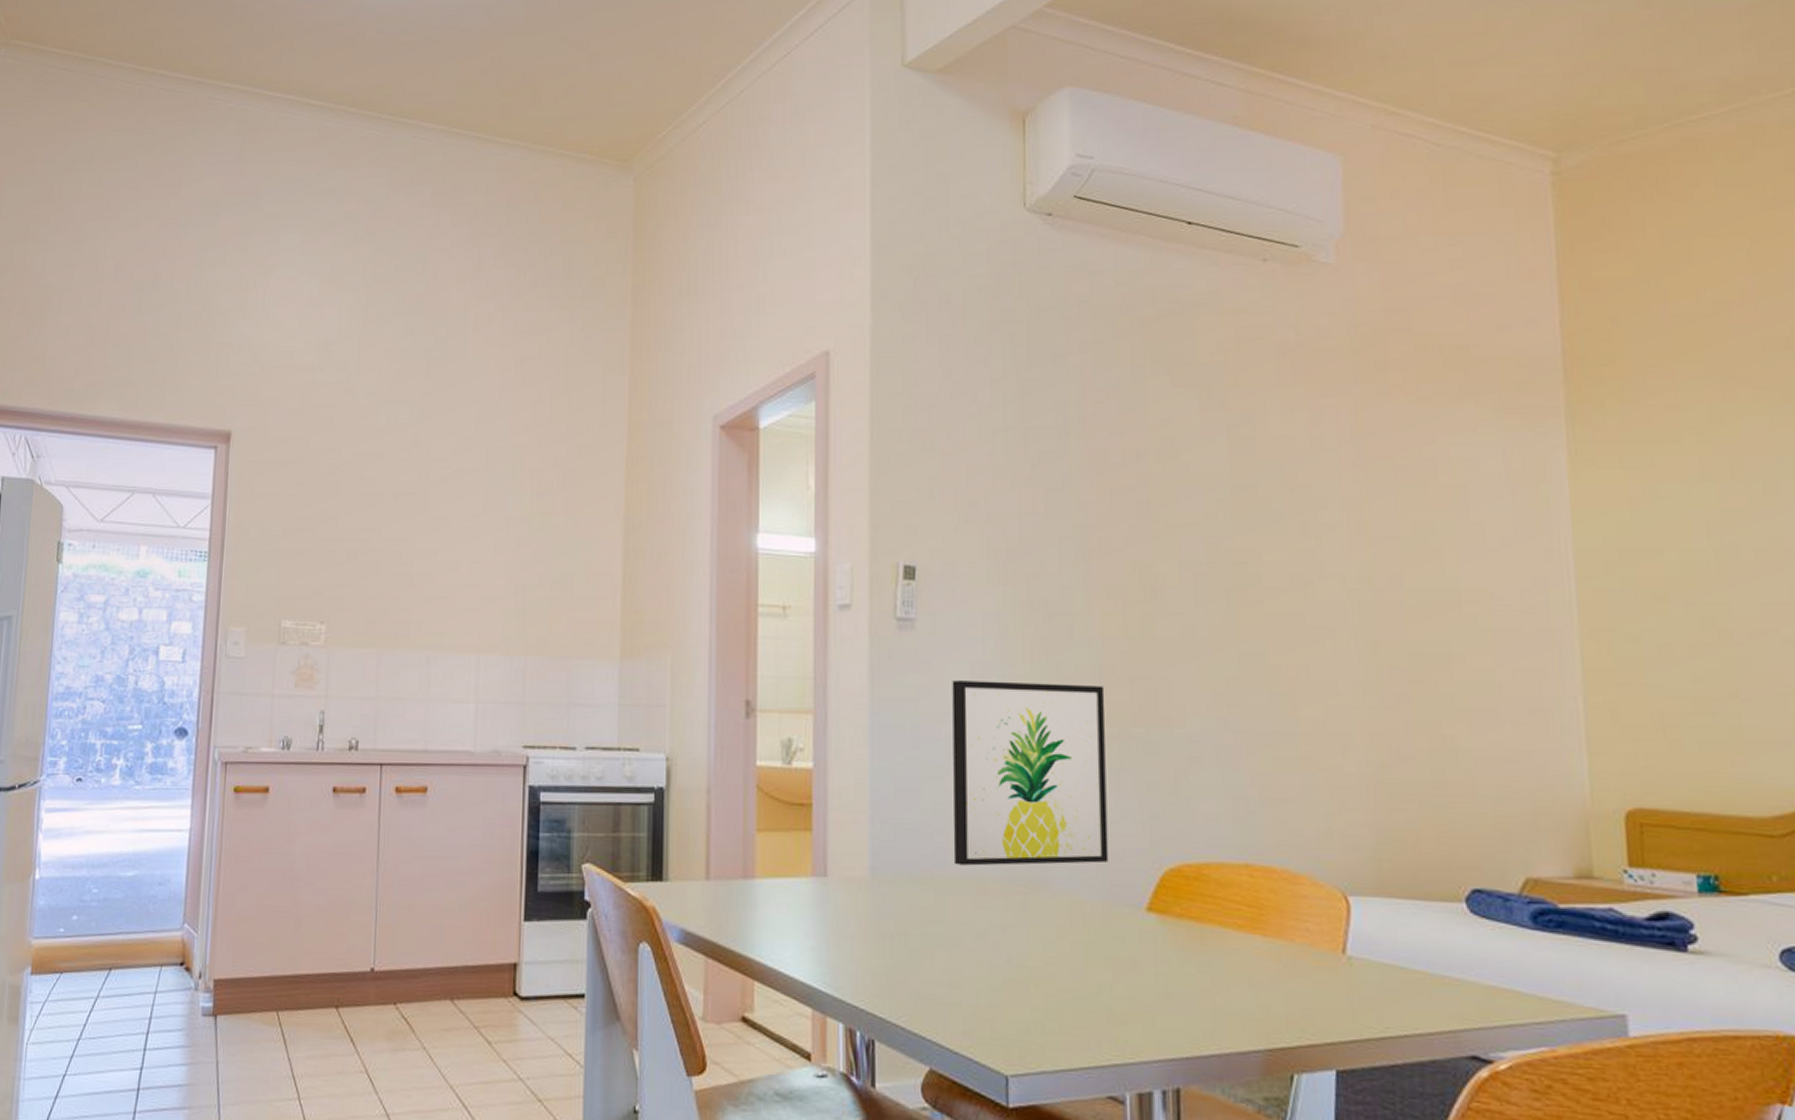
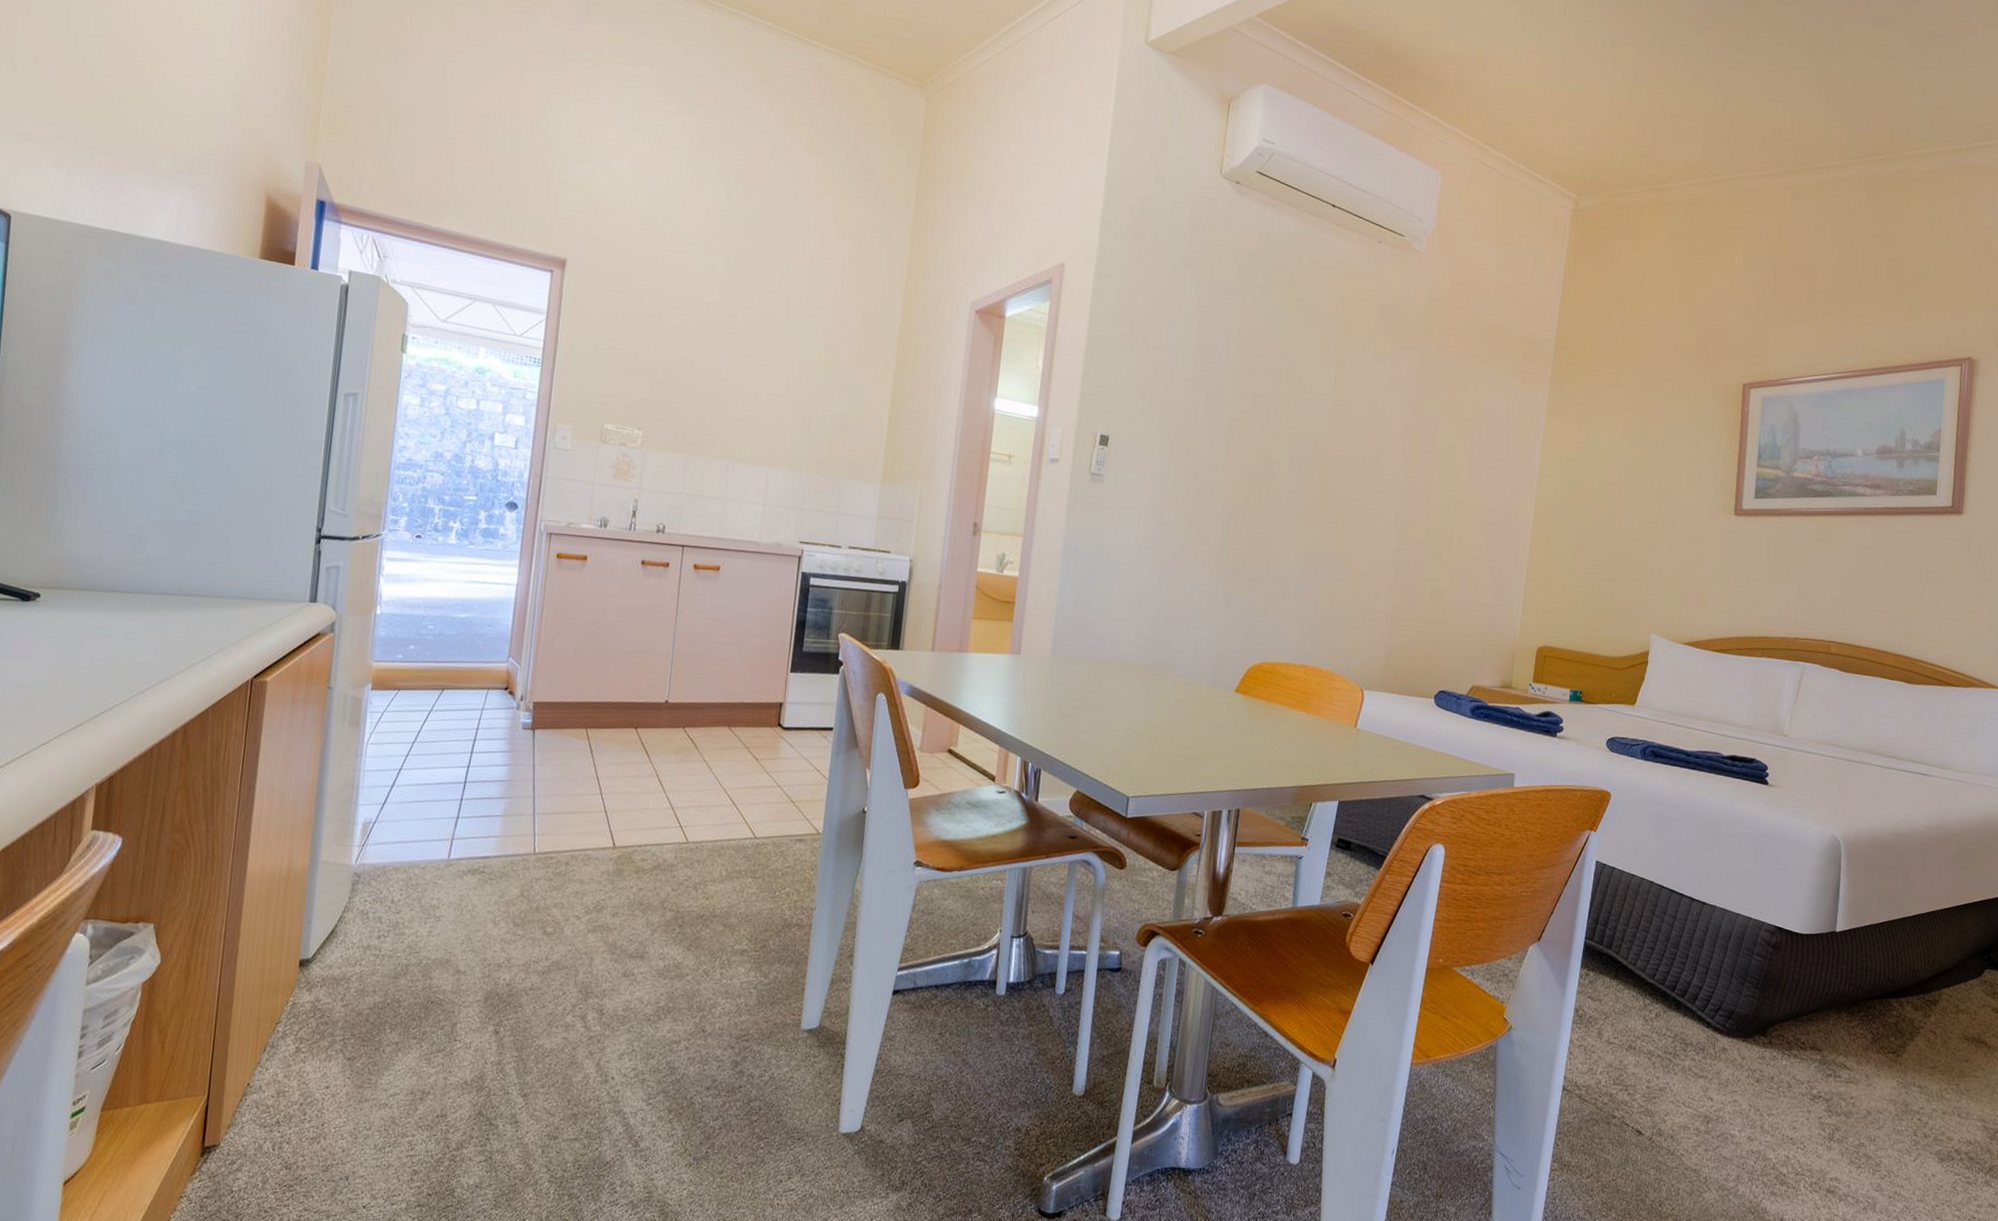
wall art: present [952,680,1109,866] -> none [1110,522,1229,658]

